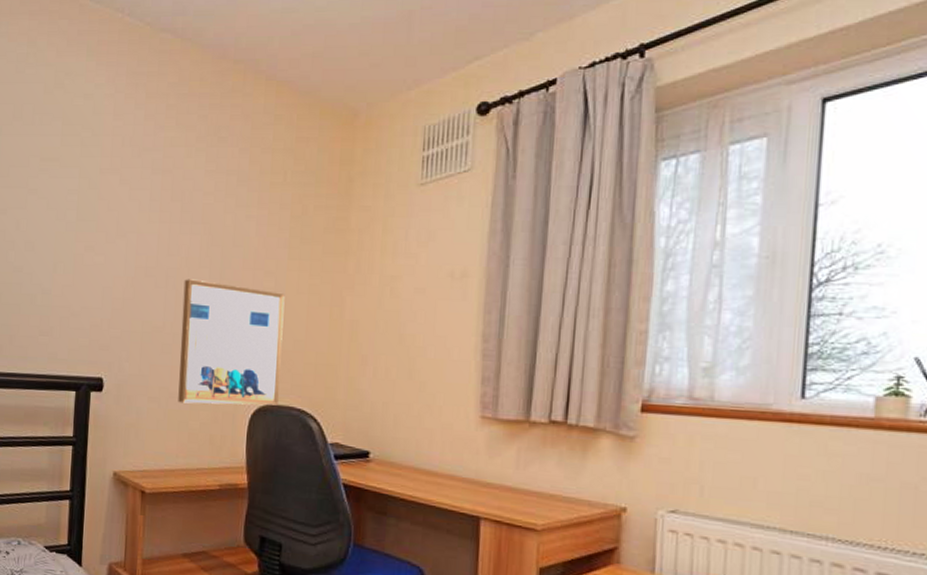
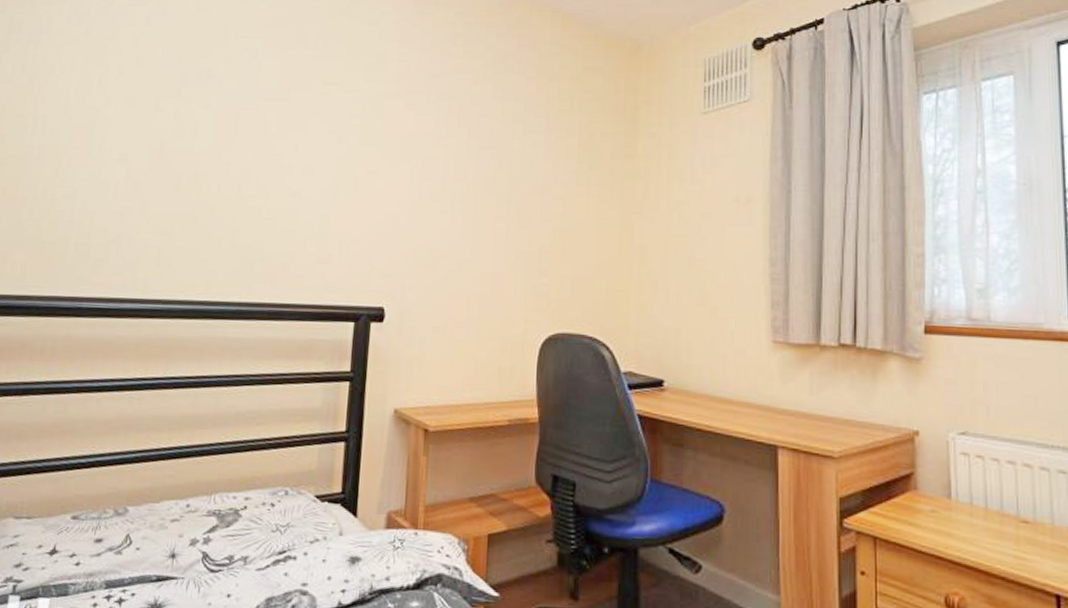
wall art: present [178,279,285,406] -> none [464,204,574,334]

